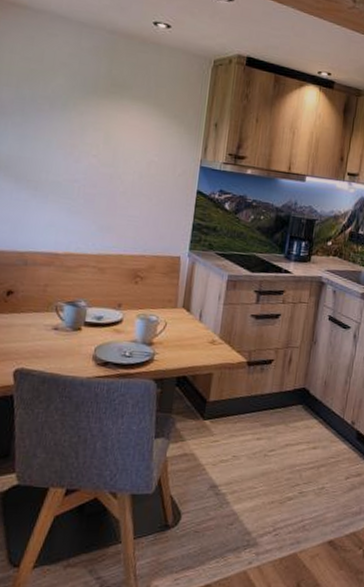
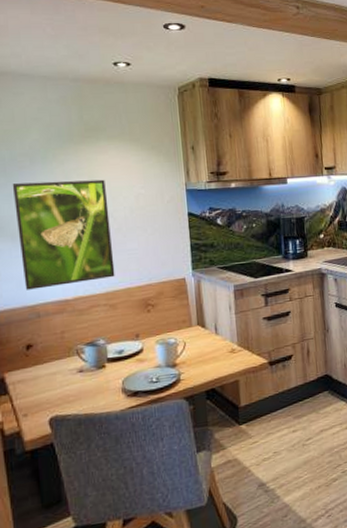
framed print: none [18,125,120,241] -> present [12,179,115,290]

